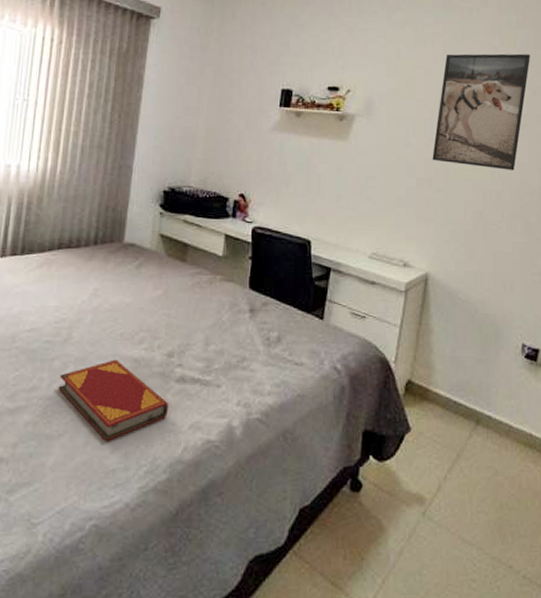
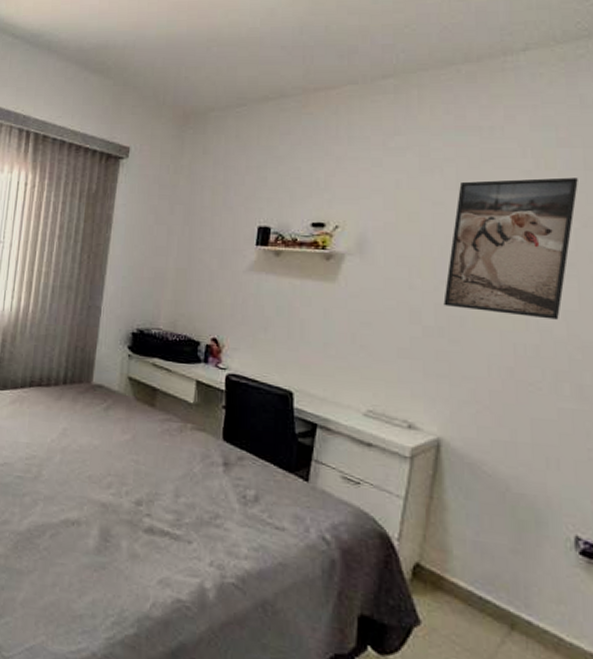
hardback book: present [58,359,168,441] -> none [28,501,136,585]

